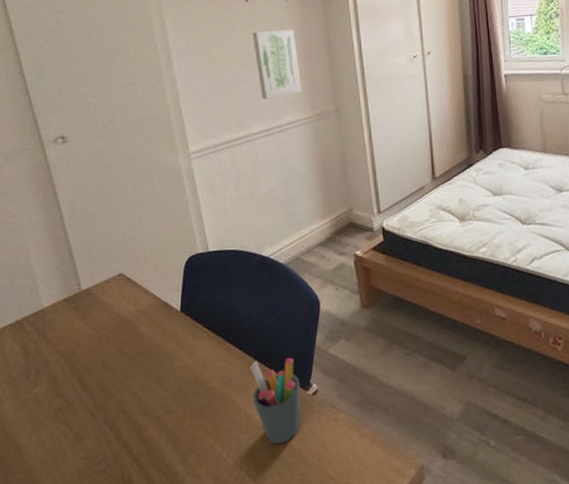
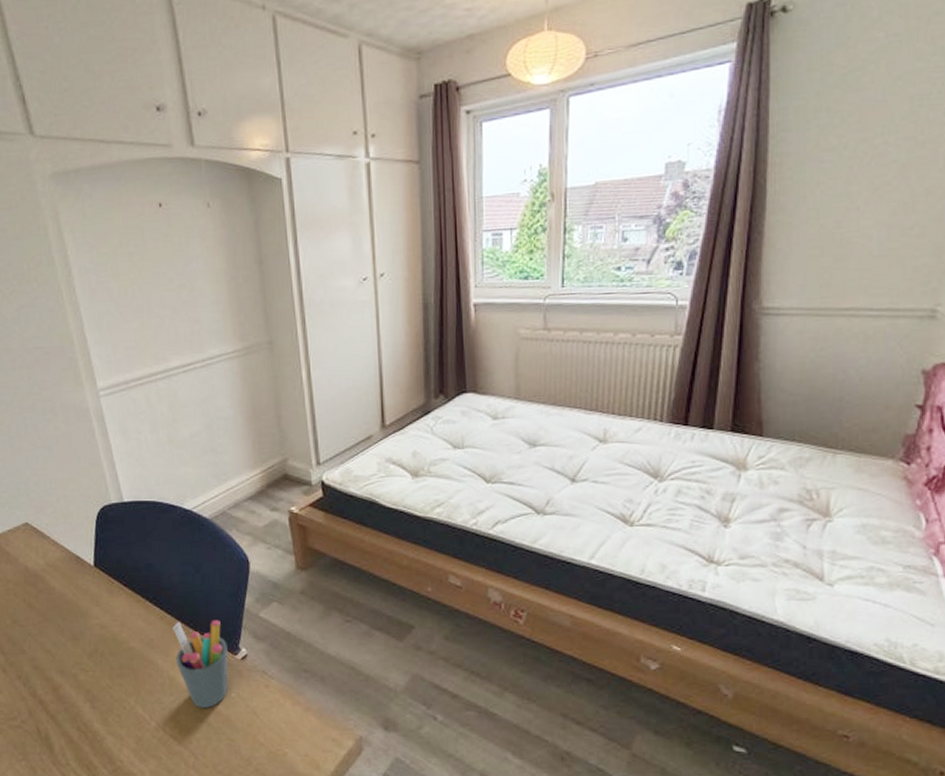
wall art: present [252,29,303,100] -> none [167,242,229,328]

